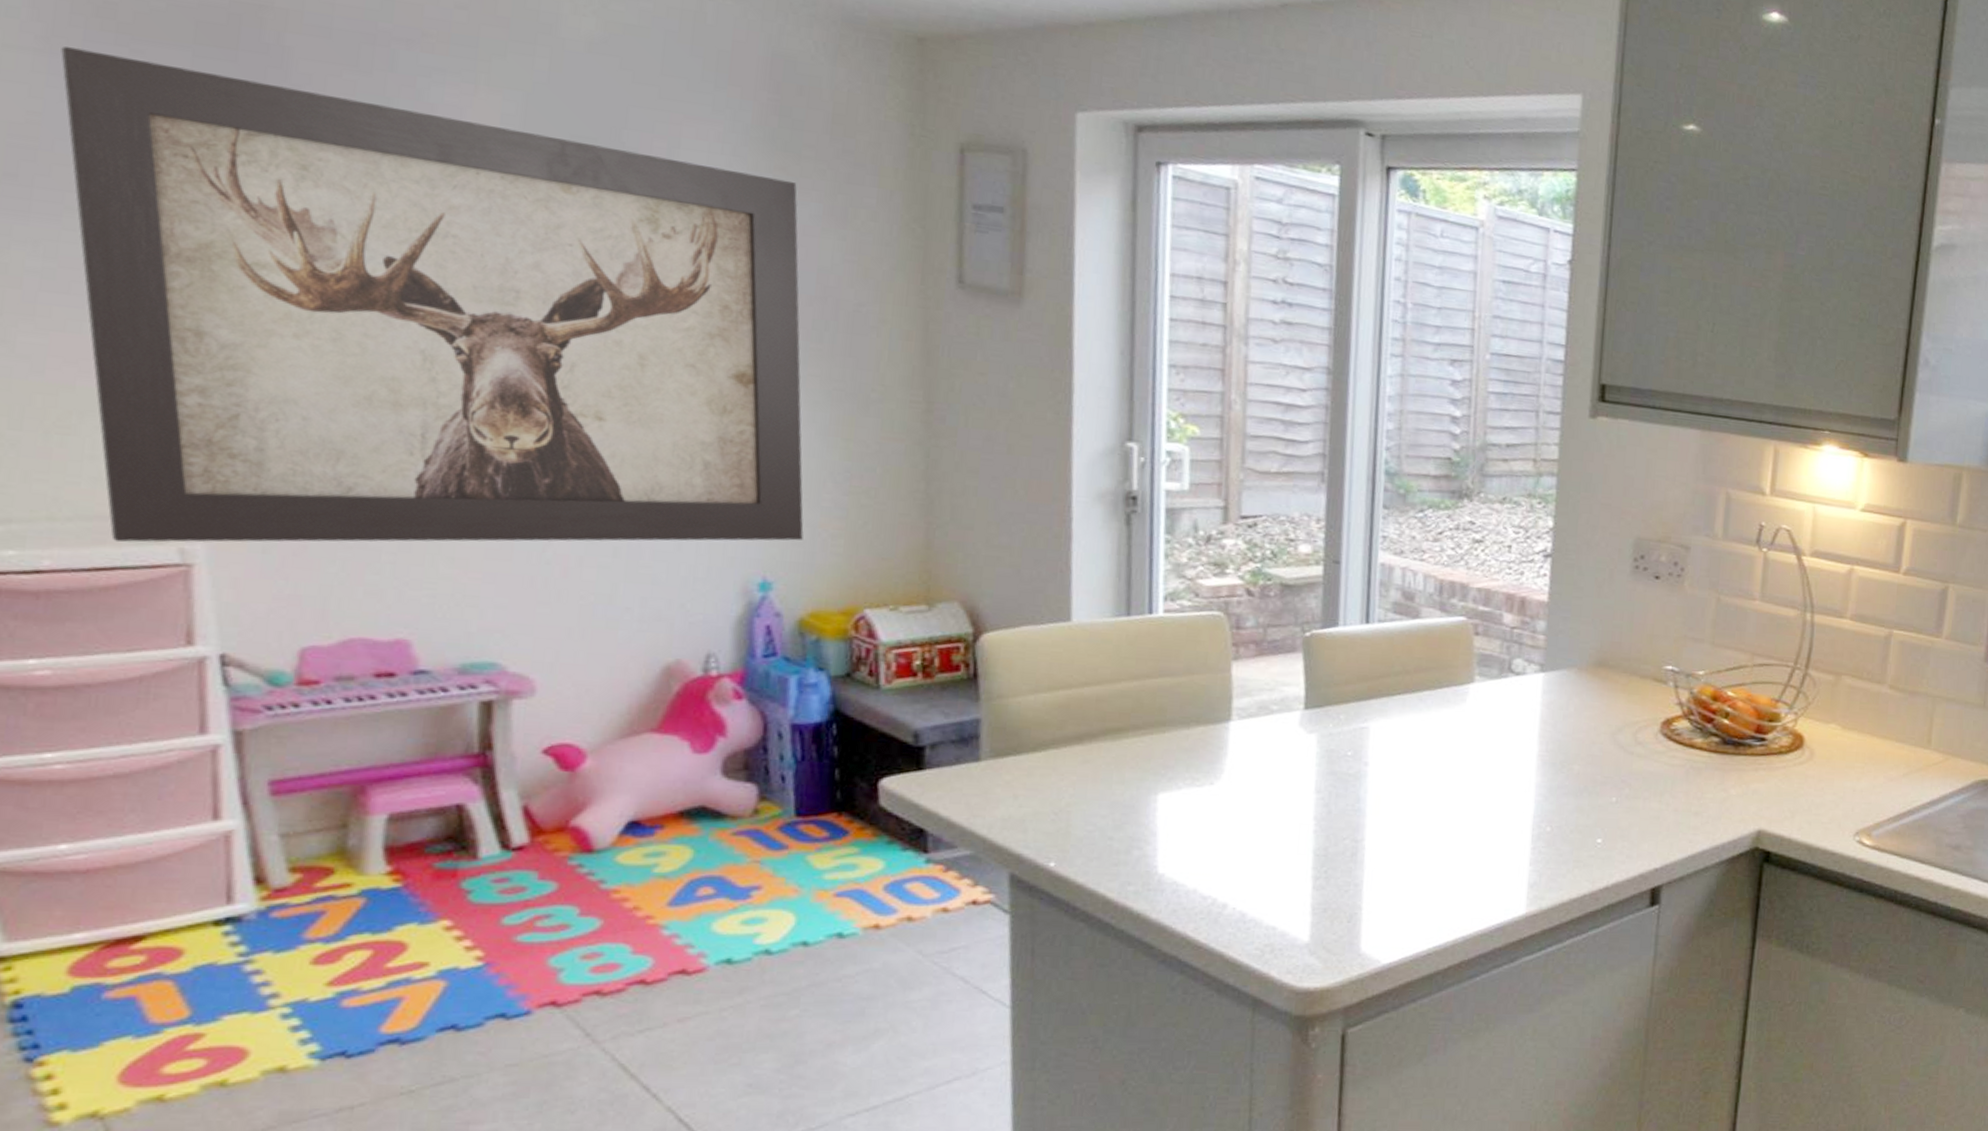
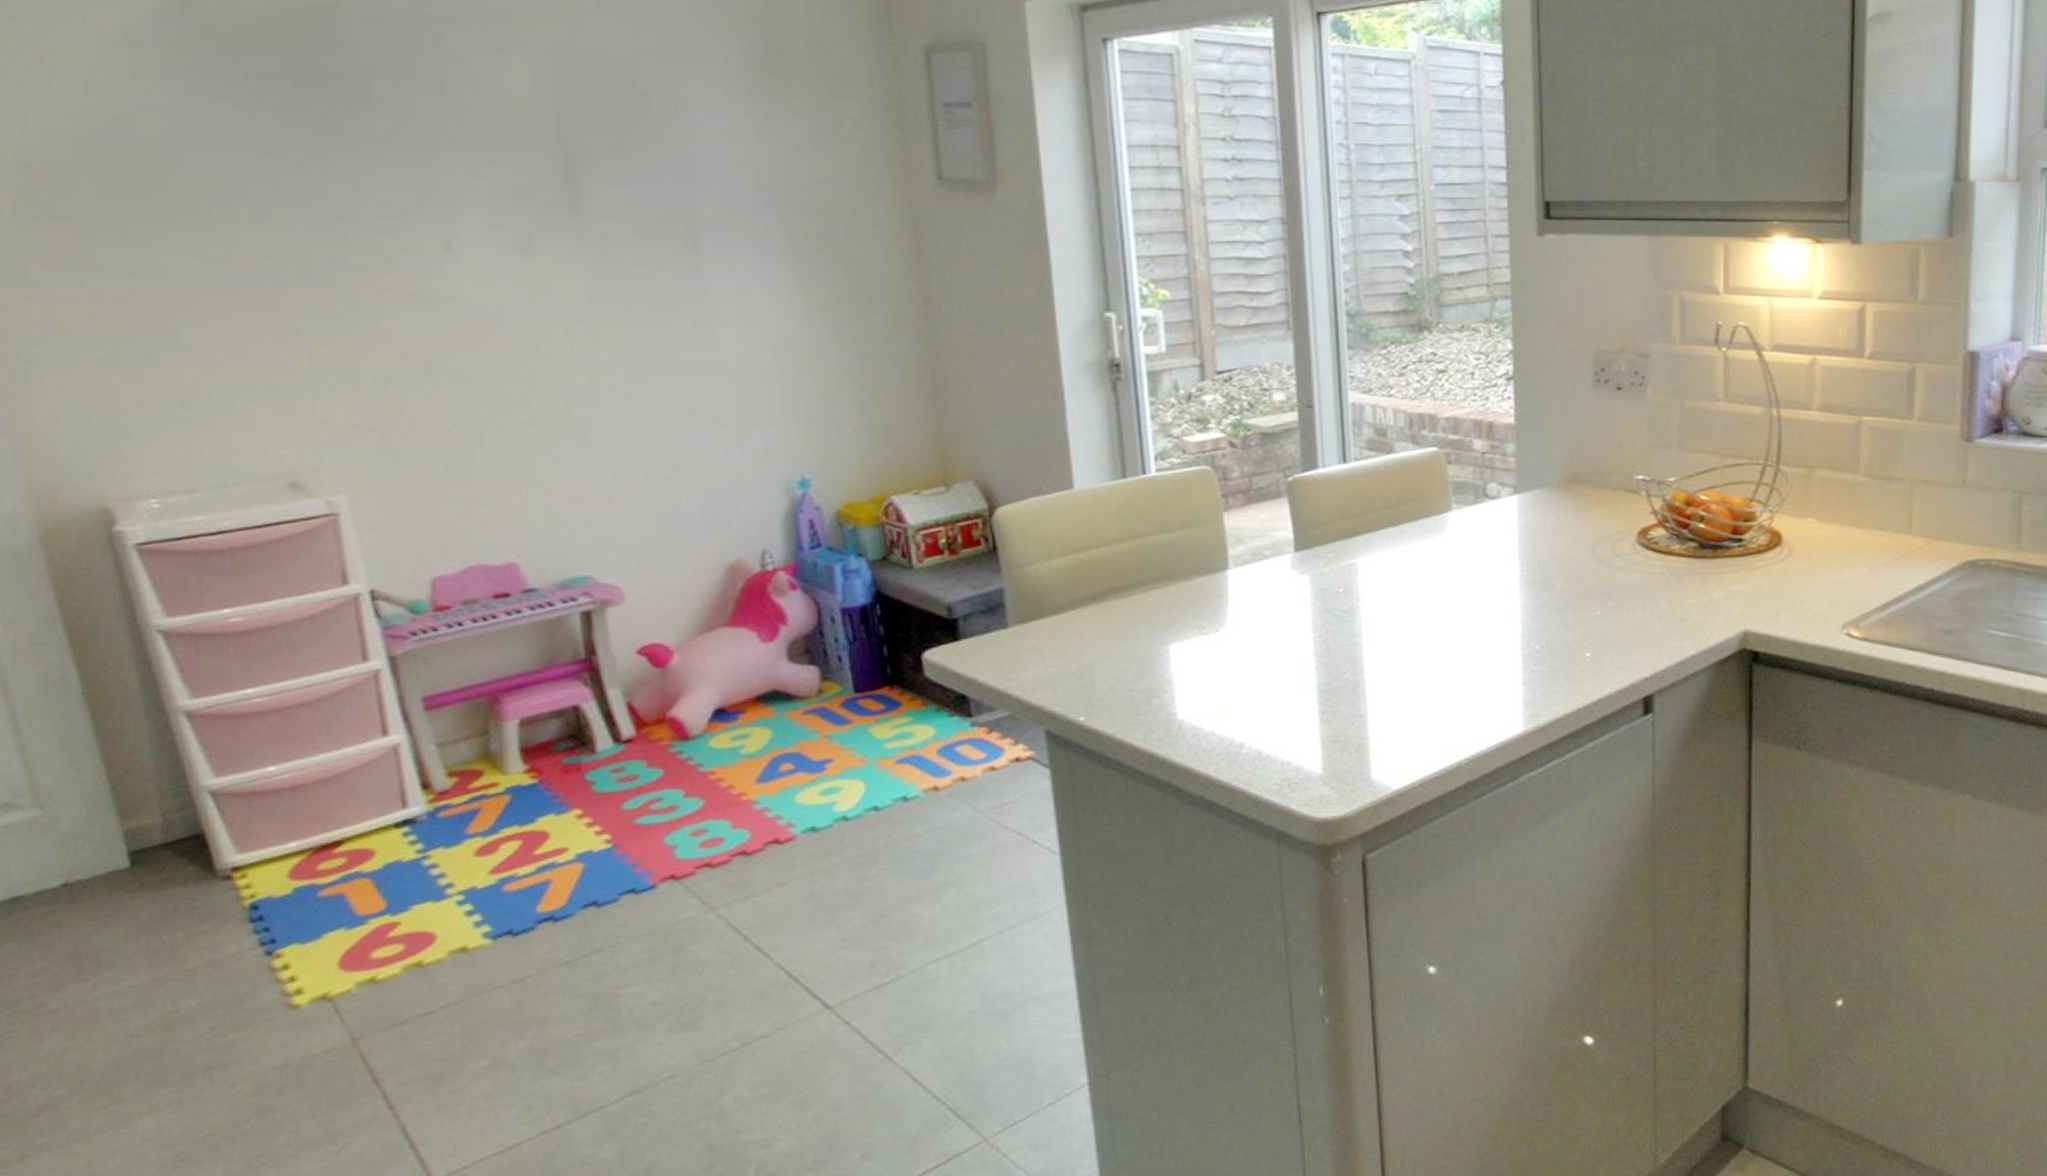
wall art: present [61,46,804,543] -> none [179,68,831,500]

